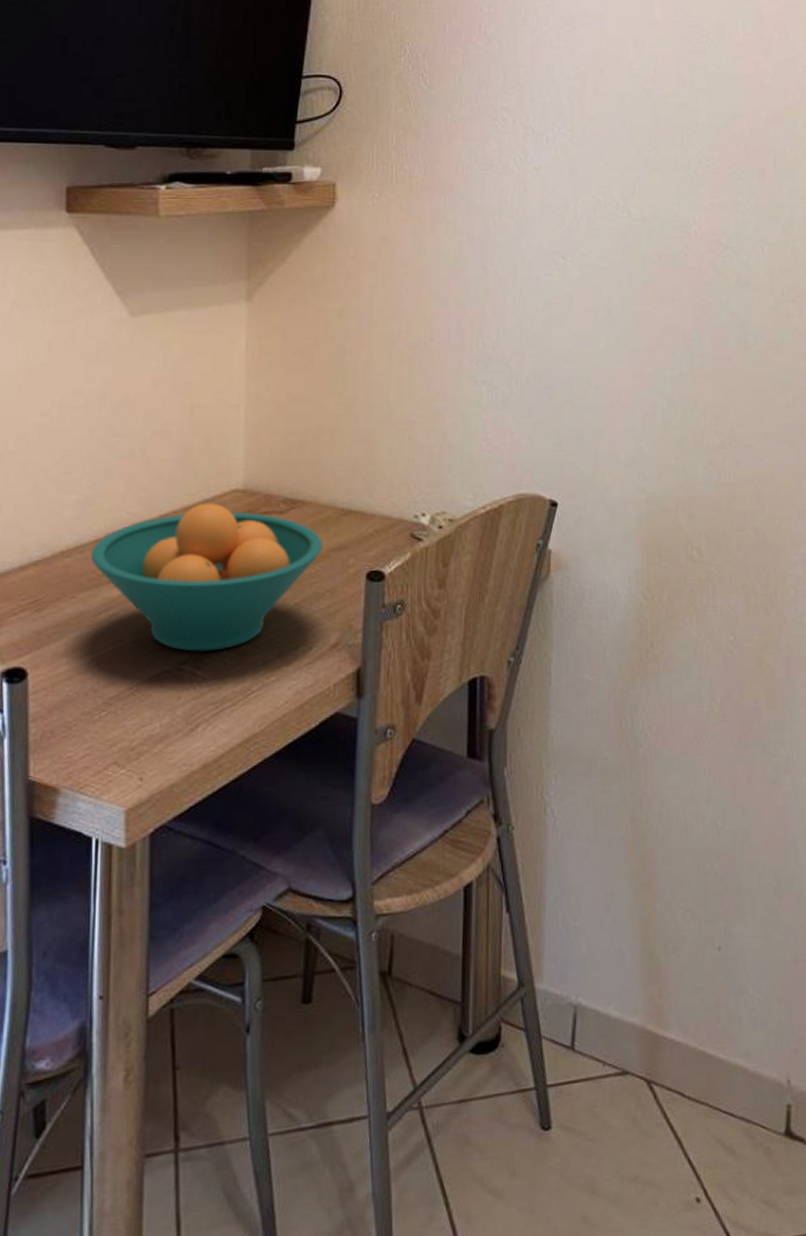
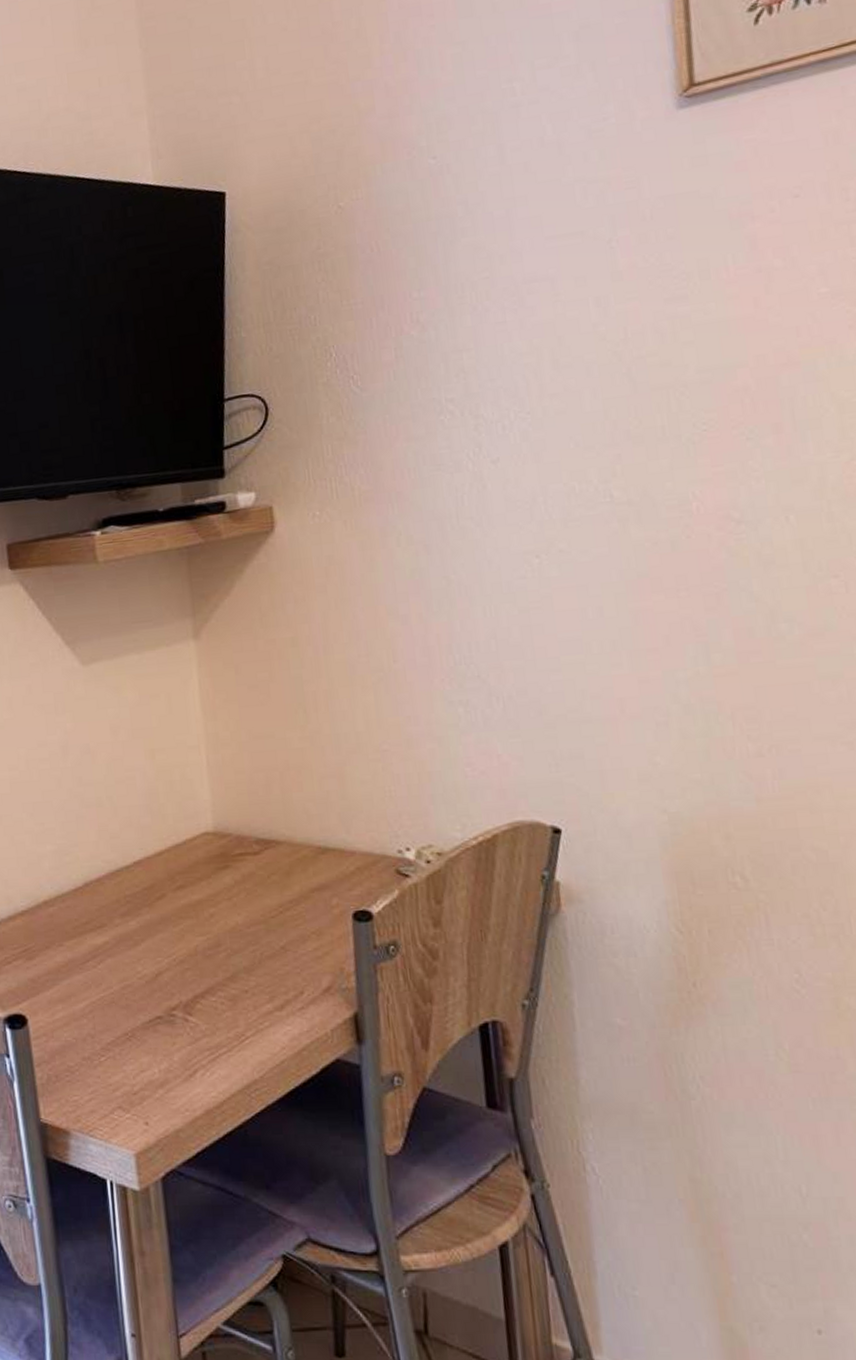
fruit bowl: present [91,503,323,652] -> none [73,847,303,998]

